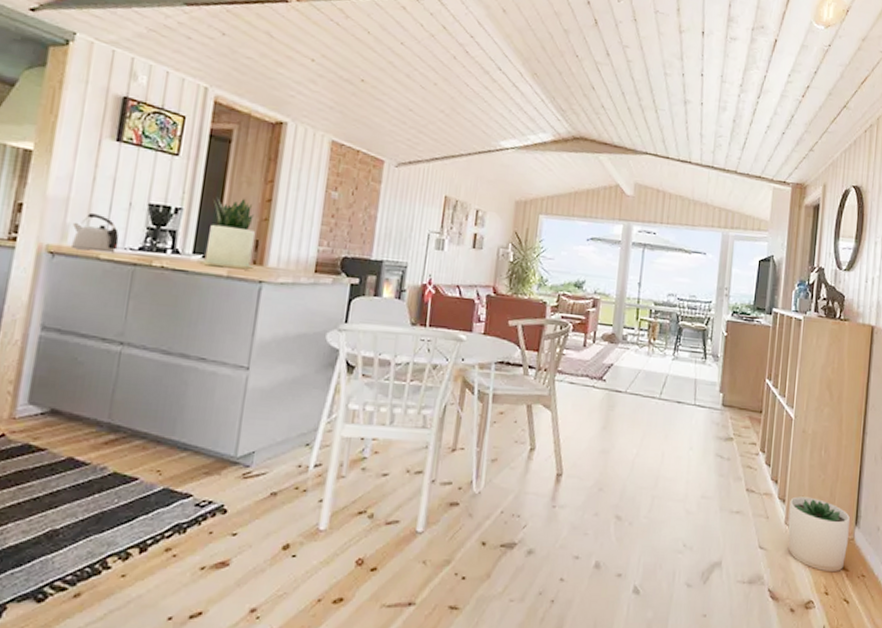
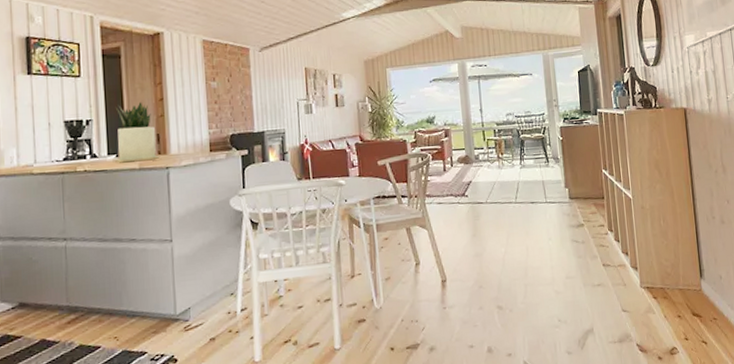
kettle: present [70,212,119,253] -> none [5,137,46,171]
planter: present [787,496,850,573] -> none [641,261,698,321]

